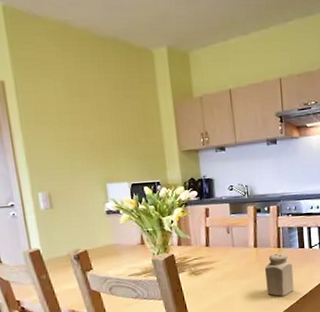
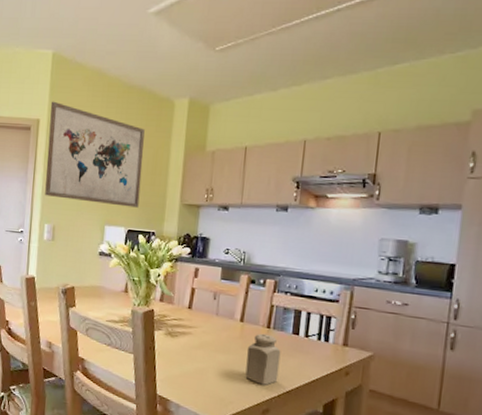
wall art: none [13,59,138,164] -> present [45,101,145,208]

